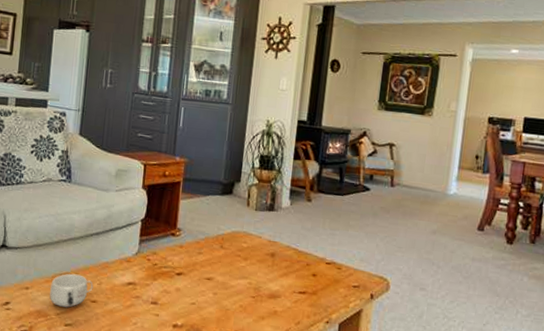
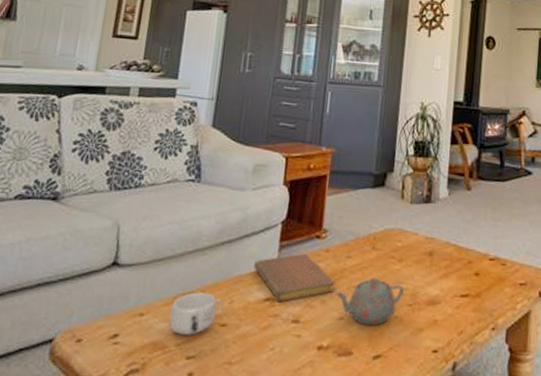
notebook: none [118,247,188,287] -> present [254,253,335,303]
teapot: none [188,271,248,312] -> present [335,277,404,326]

